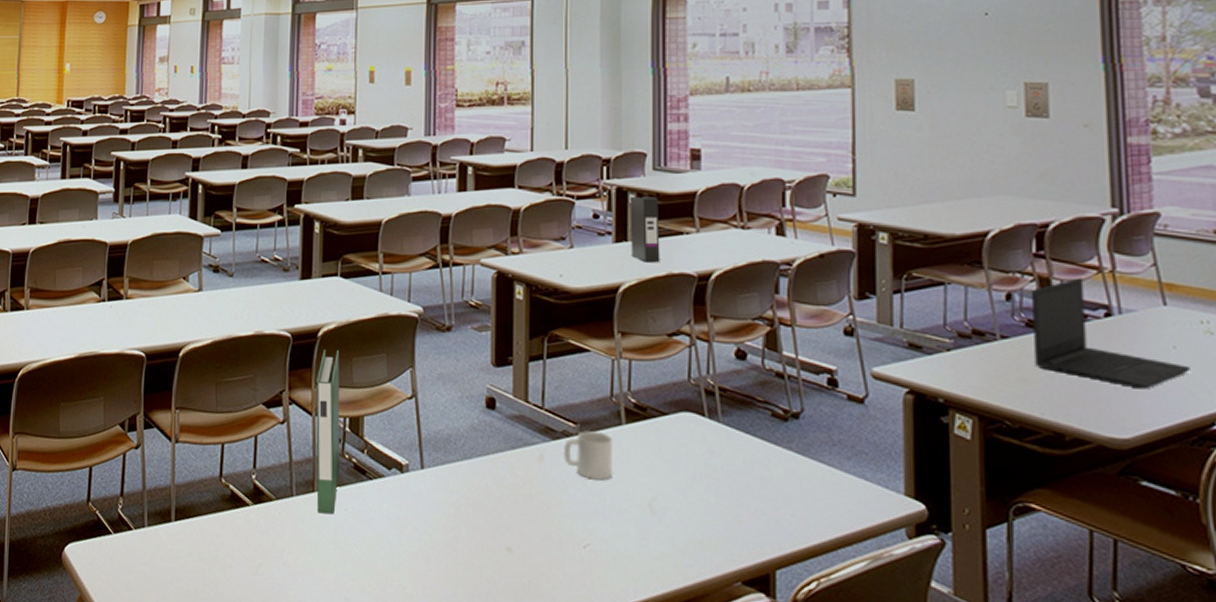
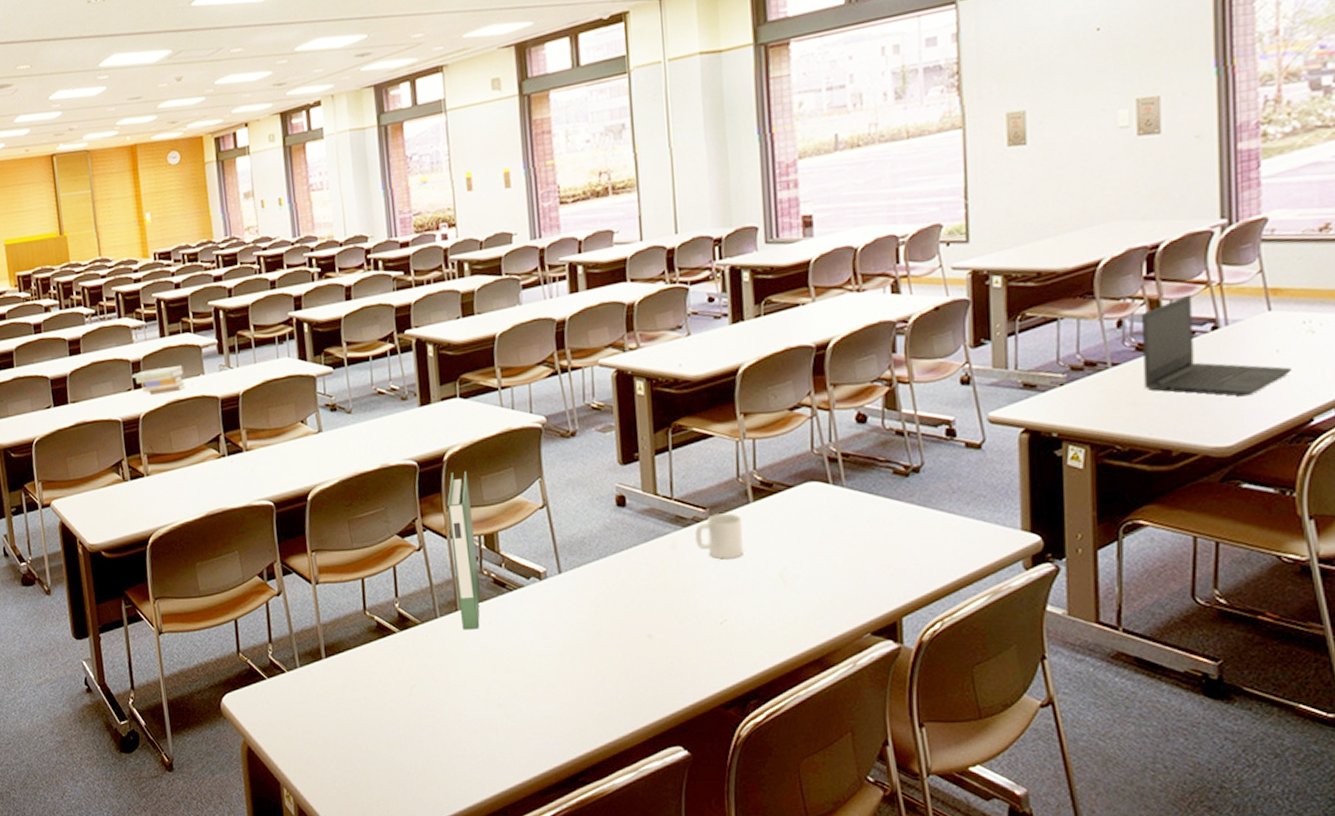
books: none [29,207,78,233] -> present [132,365,185,396]
binder: present [629,196,660,263] -> none [743,271,778,340]

